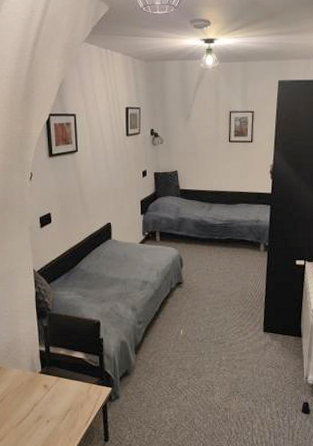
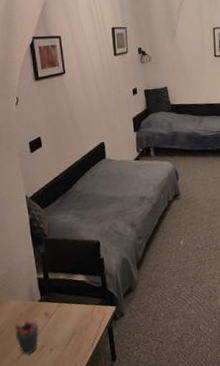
pen holder: none [16,388,38,423] -> present [14,317,39,355]

